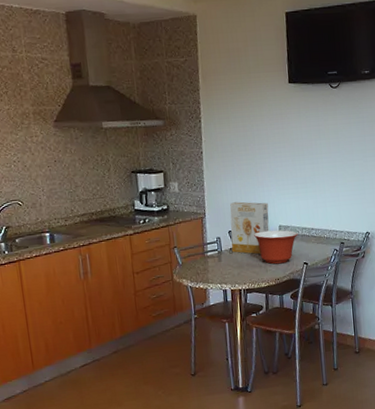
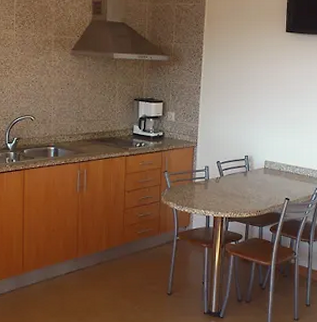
cereal box: present [230,201,269,255] -> none [218,135,257,186]
mixing bowl: present [254,230,298,264] -> none [240,164,282,197]

